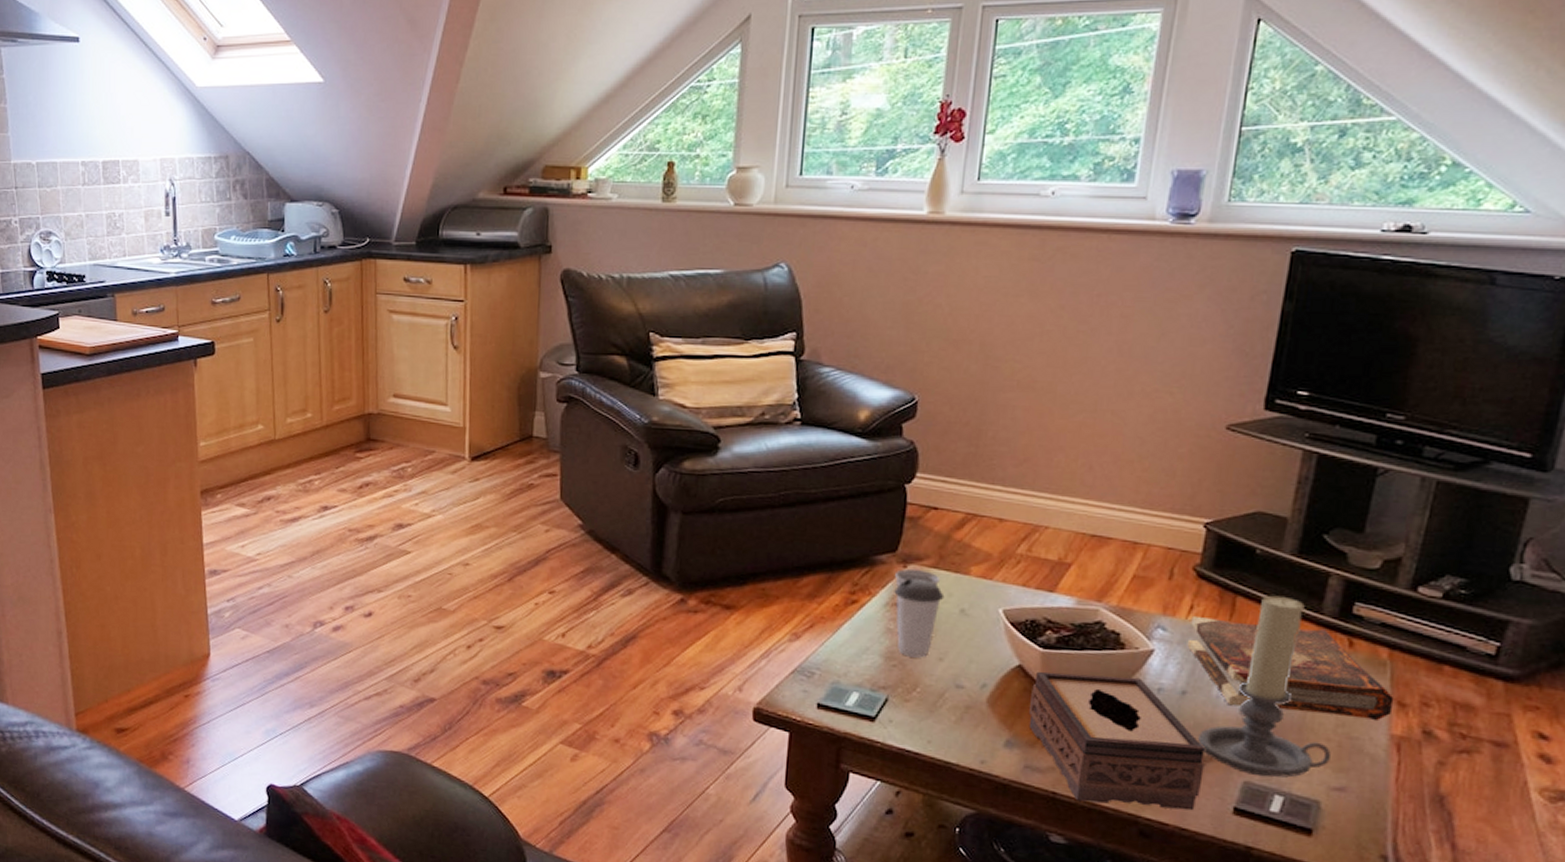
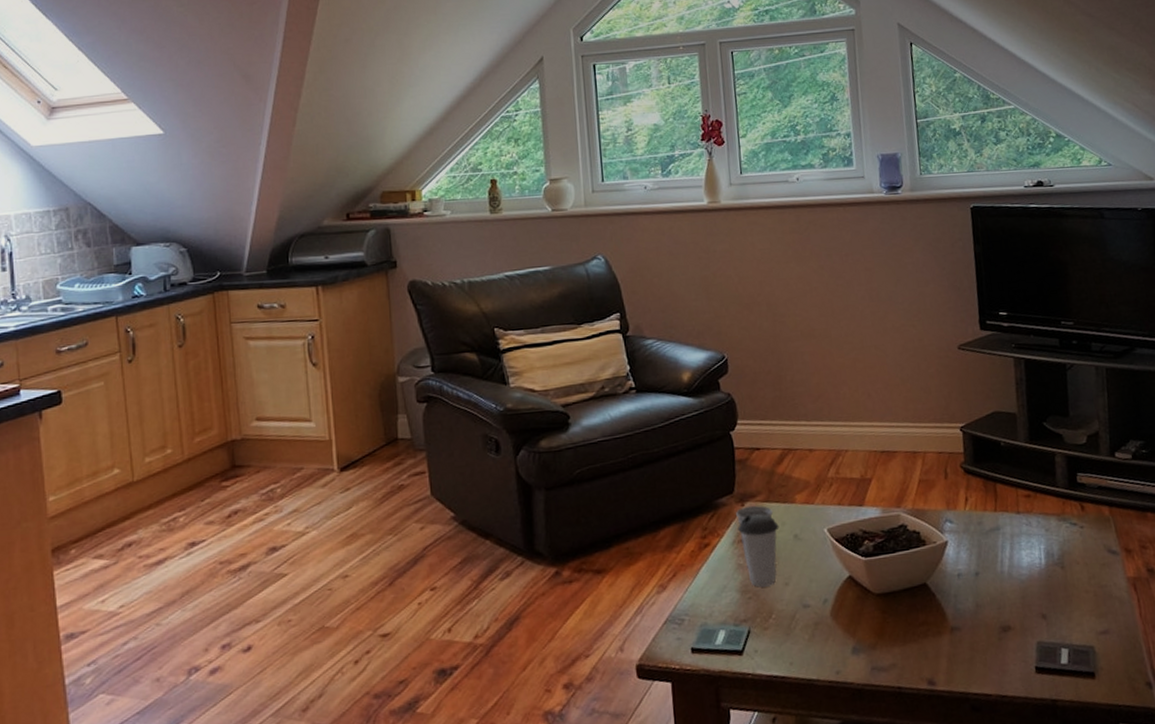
tissue box: present [1028,671,1205,811] -> none [863,568,1008,691]
book: present [1187,615,1395,722] -> none [968,500,1123,578]
candle holder: present [1198,595,1332,778] -> none [996,477,1093,635]

